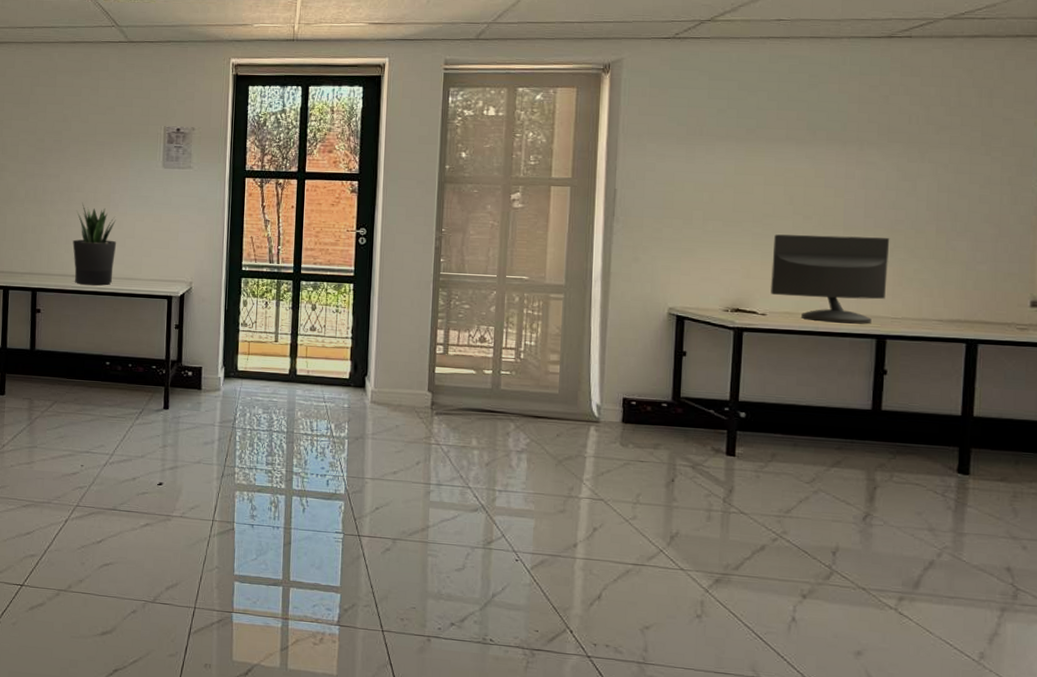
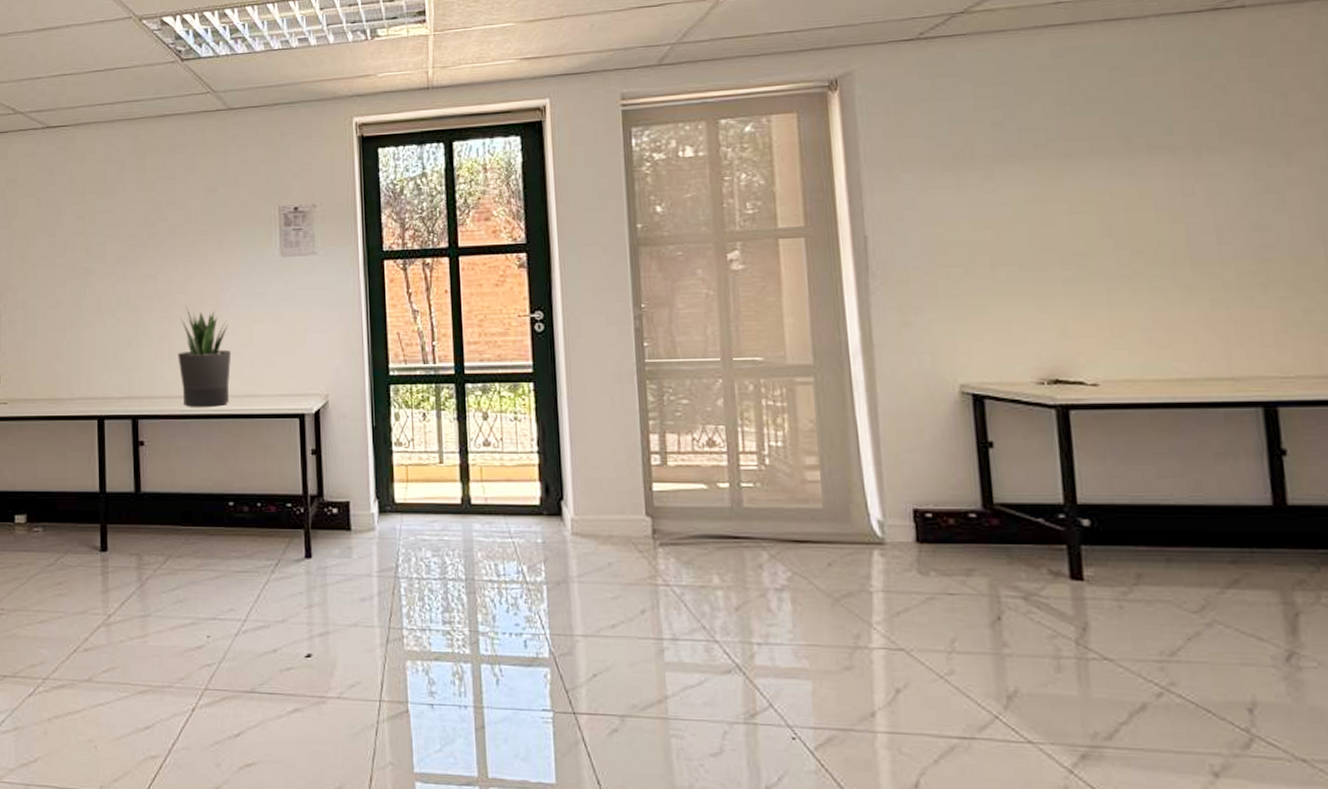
computer monitor: present [771,234,890,324] -> none [1093,270,1267,389]

